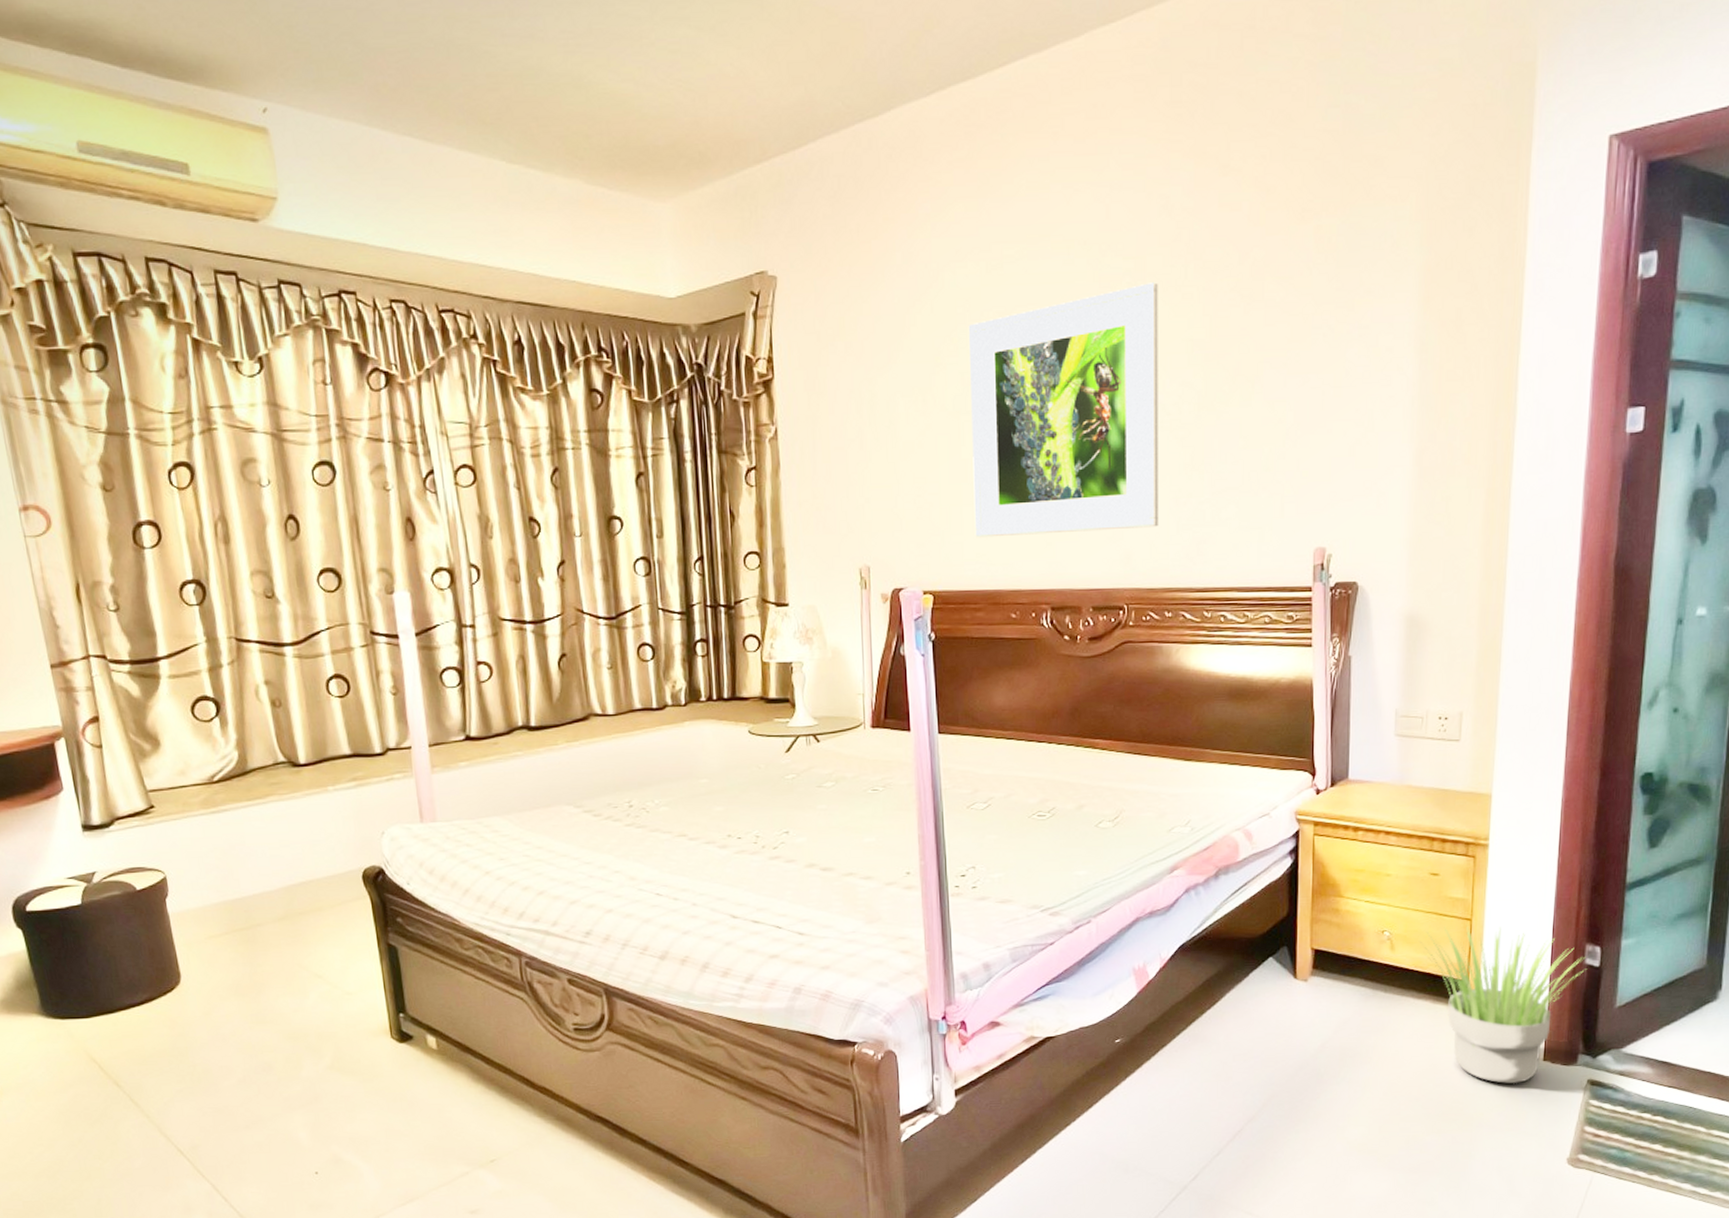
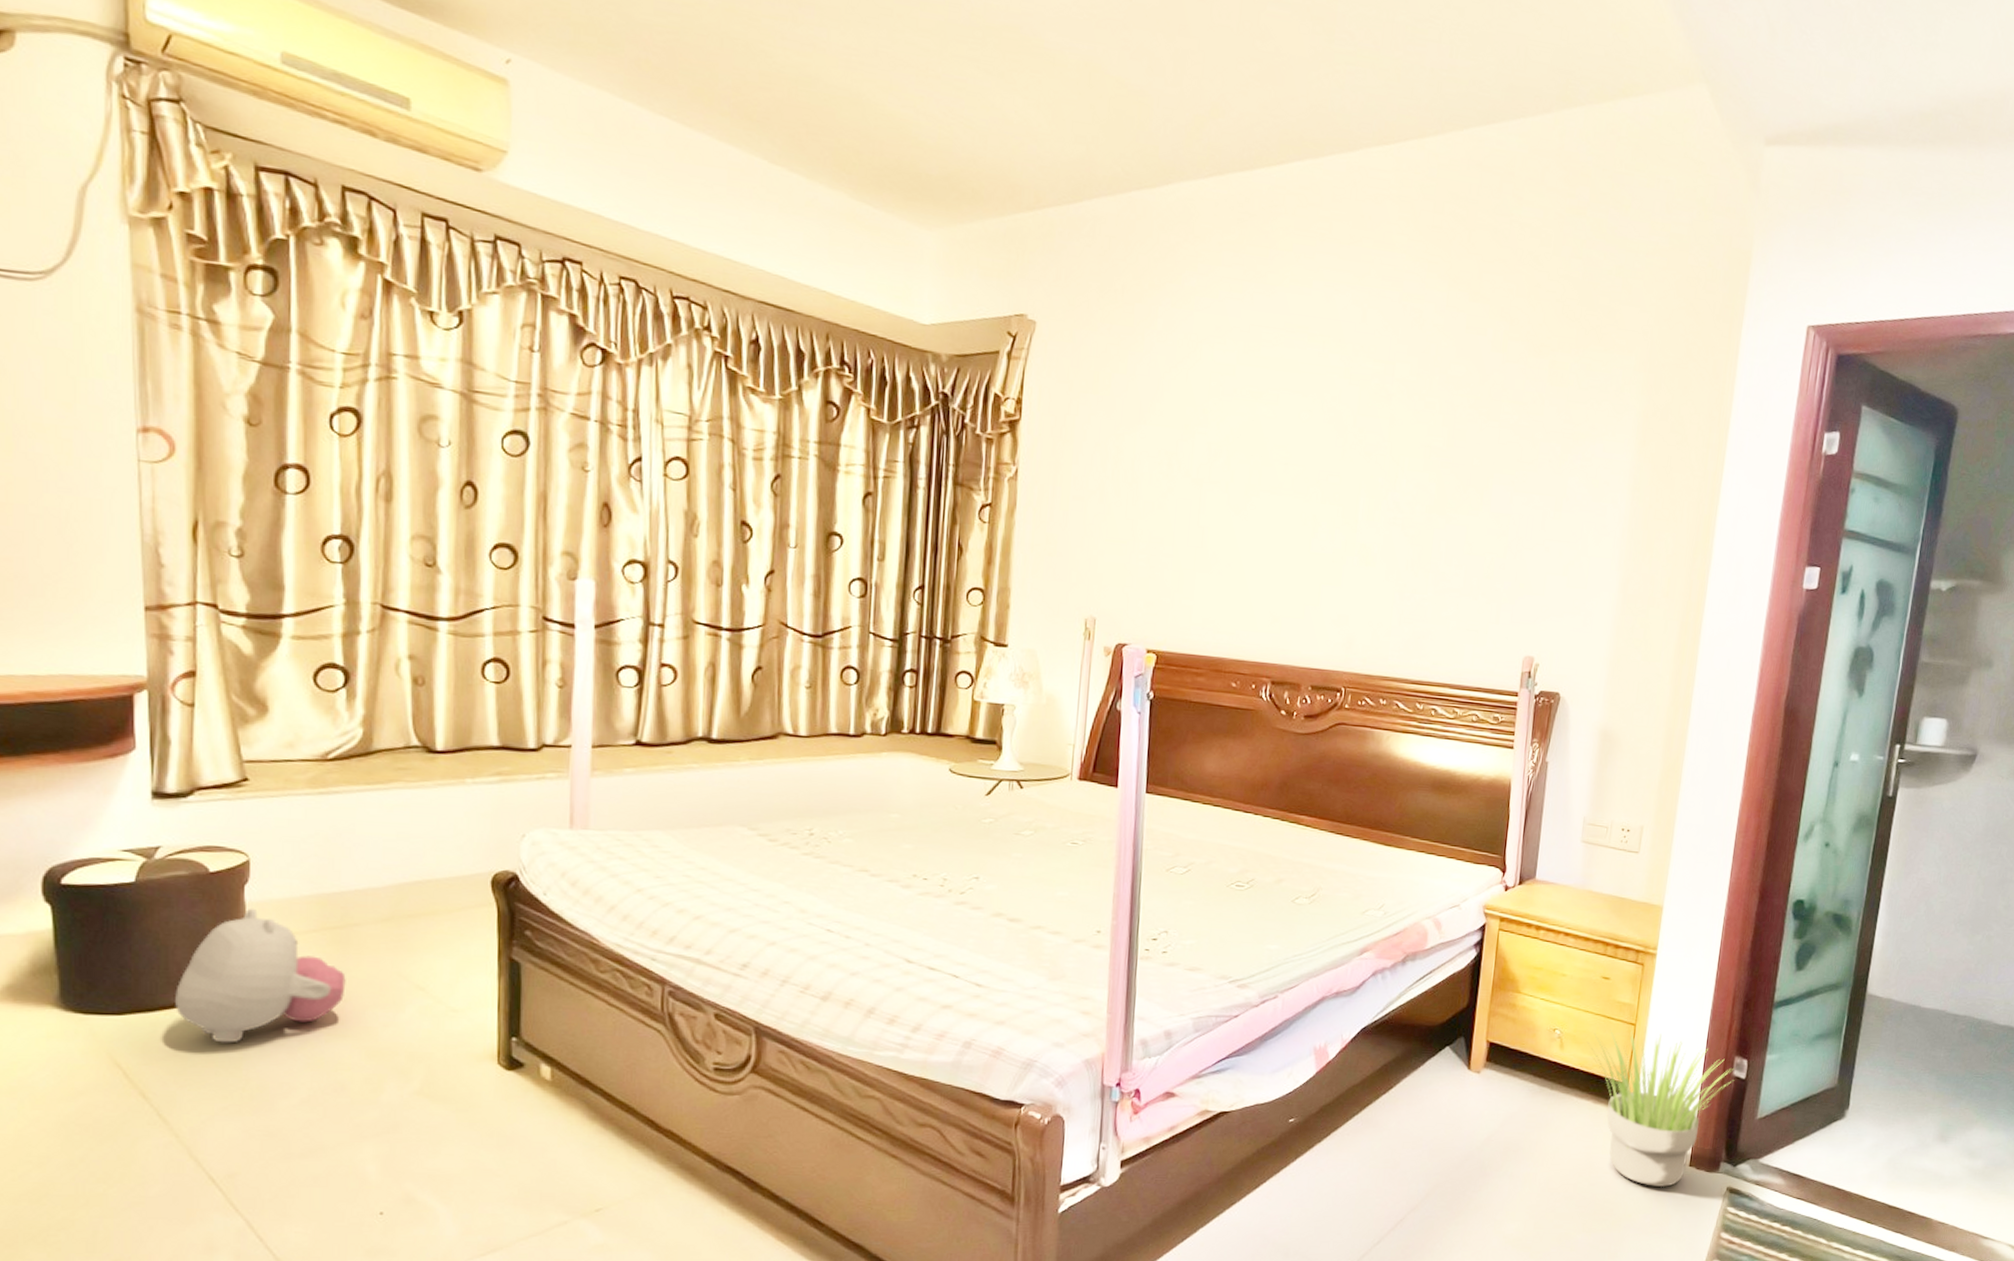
plush toy: none [127,918,259,1036] -> present [175,908,346,1043]
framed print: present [968,282,1158,538] -> none [1204,387,1404,617]

